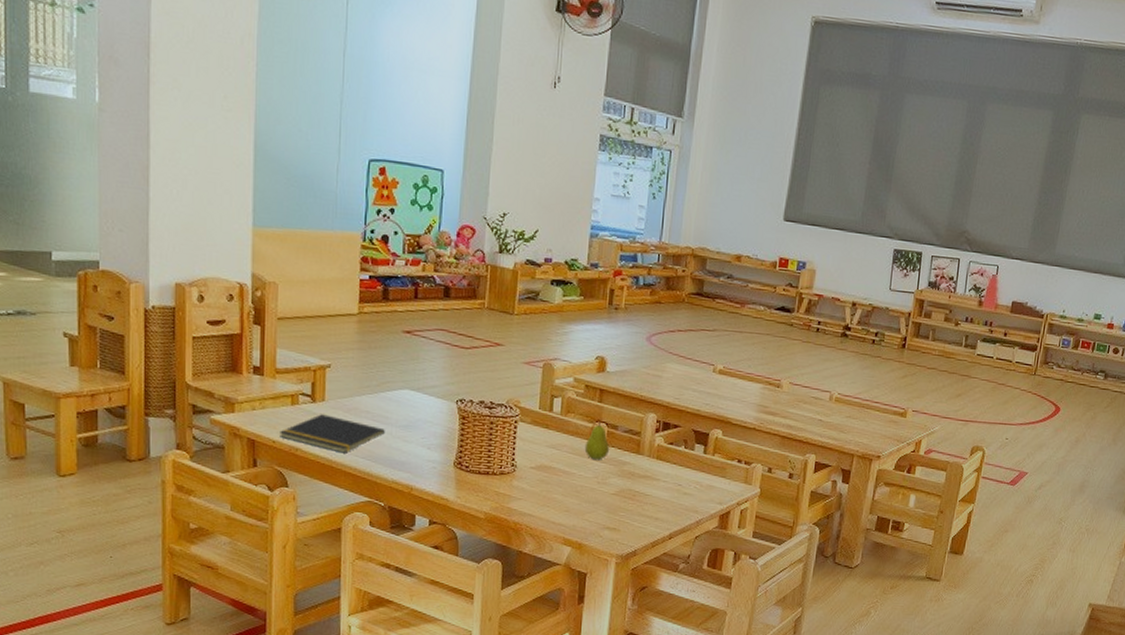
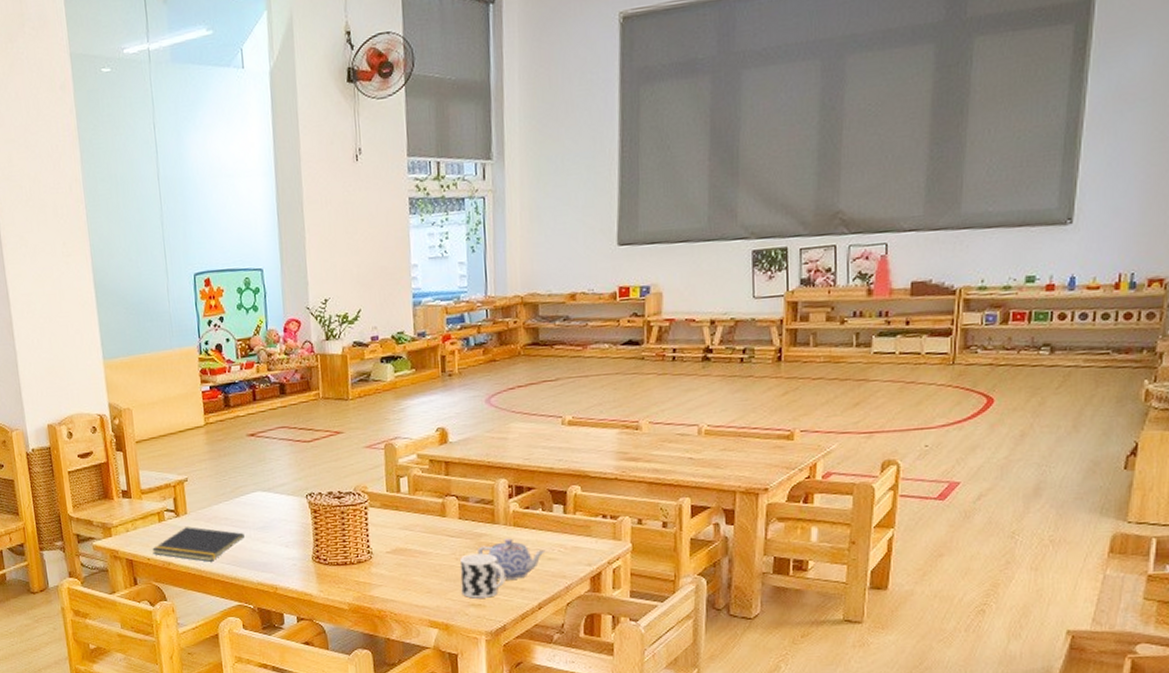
fruit: present [584,421,609,459] -> none [437,495,463,535]
cup: none [599,479,642,523] -> present [460,553,505,599]
teapot: none [619,470,683,509] -> present [478,538,546,580]

